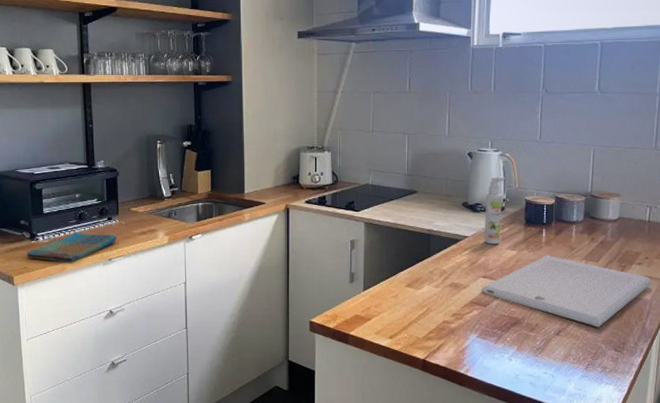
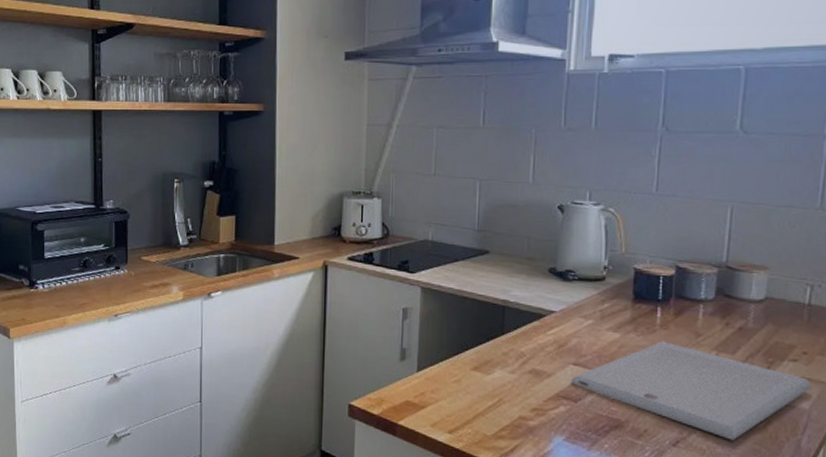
dish towel: present [26,231,117,263] -> none [24,280,125,317]
spray bottle: present [484,176,505,245] -> none [576,236,607,324]

